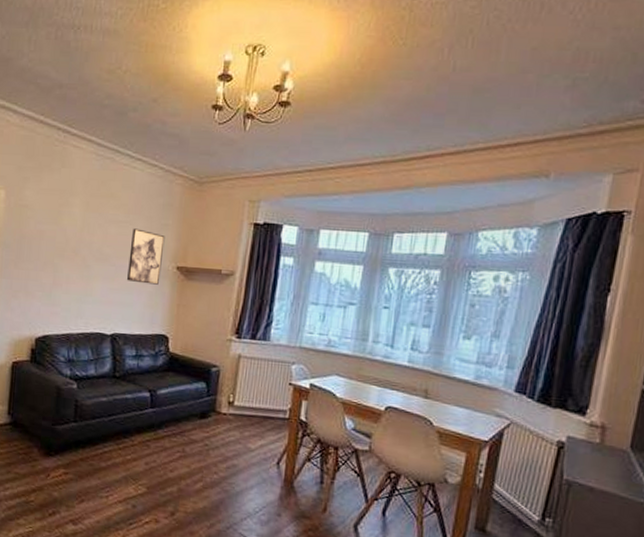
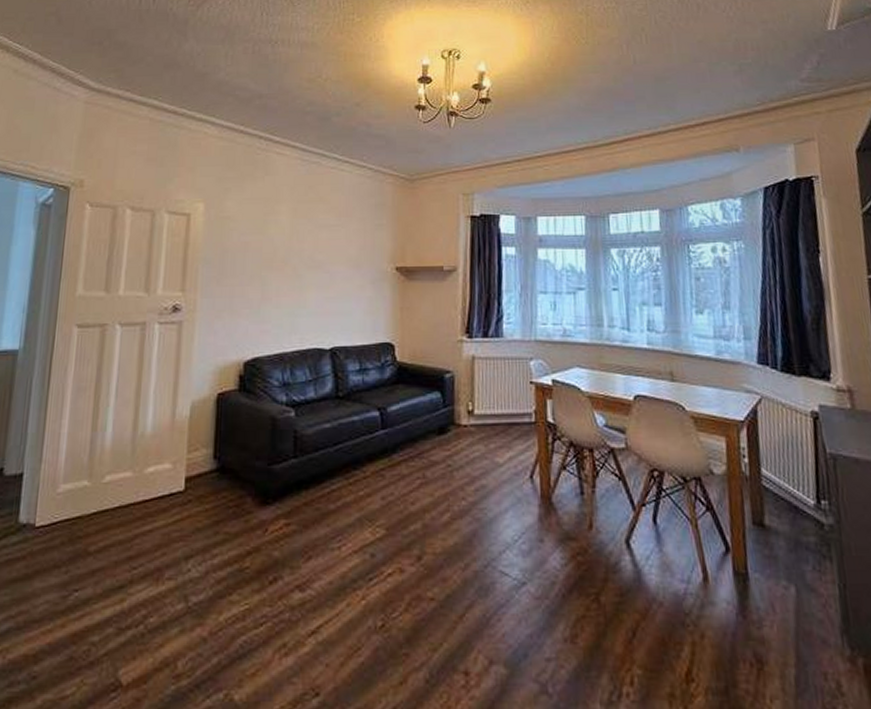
wall art: present [127,228,165,285] -> none [344,231,381,289]

